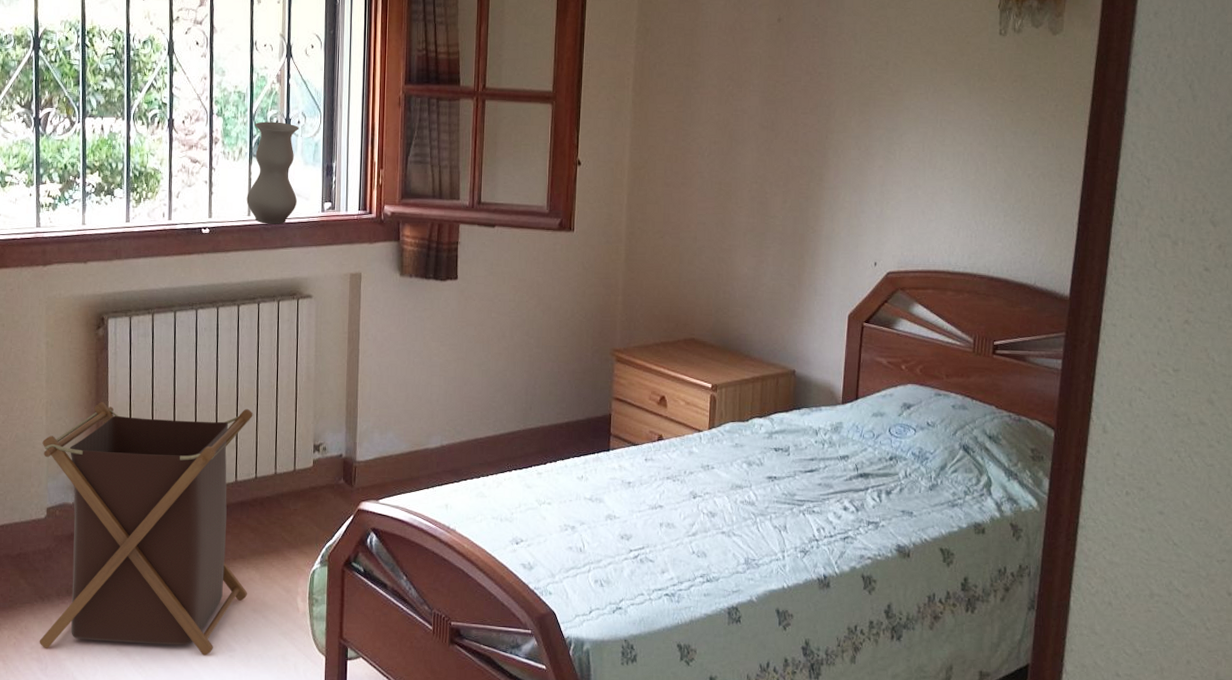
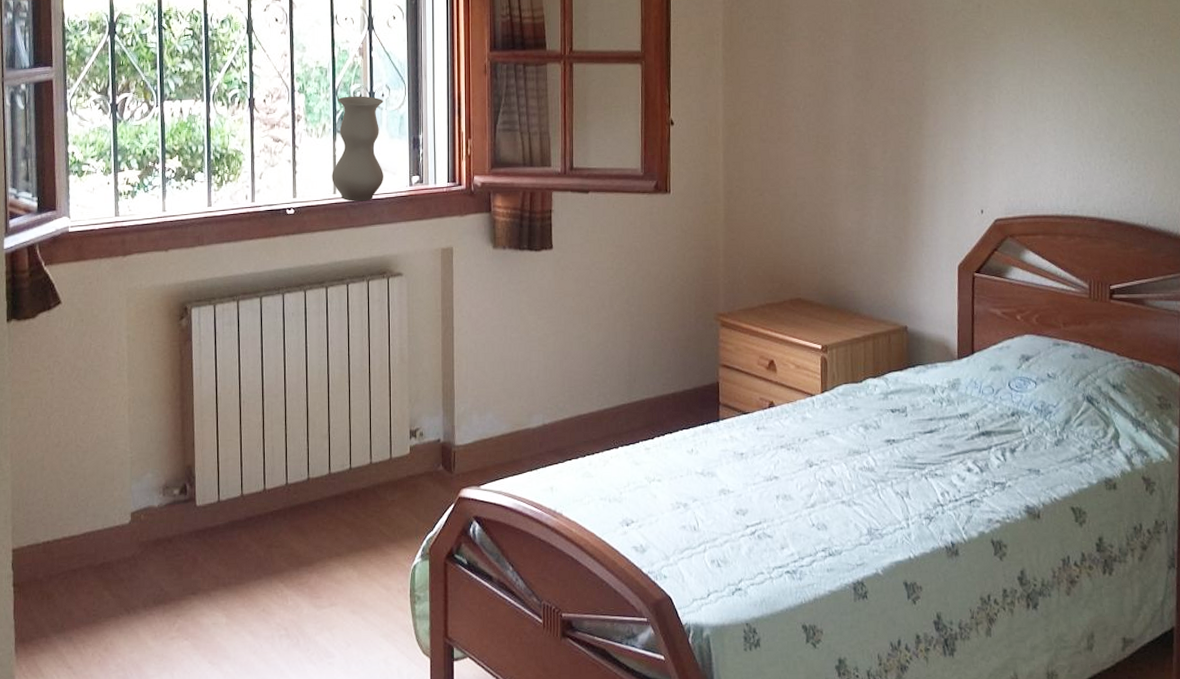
laundry basket: present [39,402,253,656] -> none [125,395,346,665]

